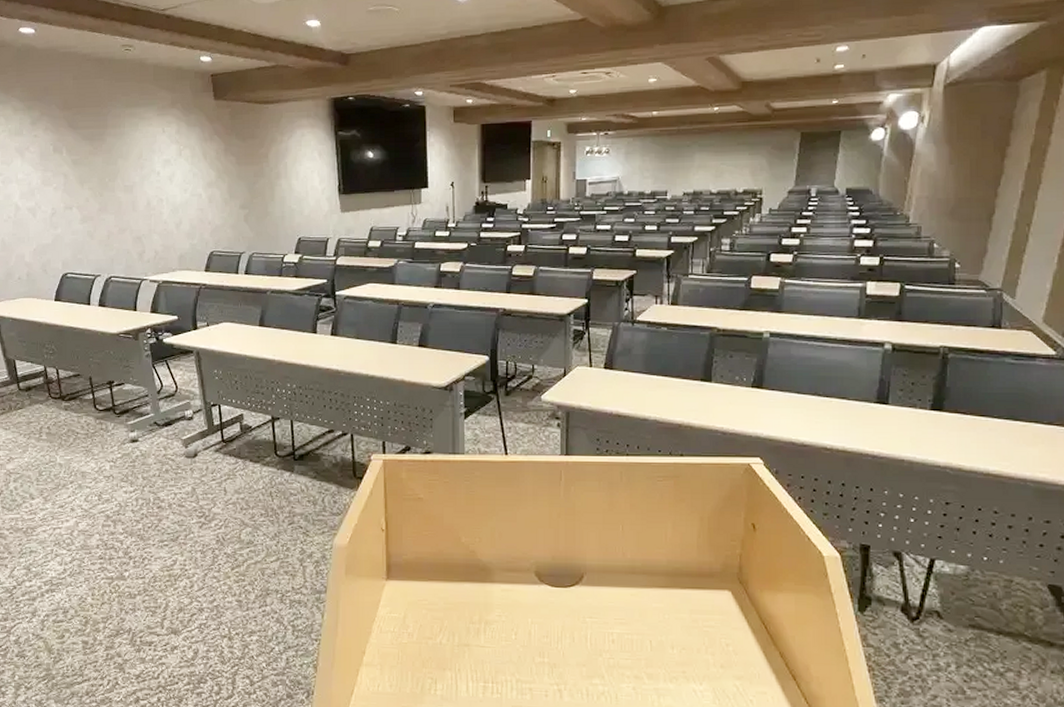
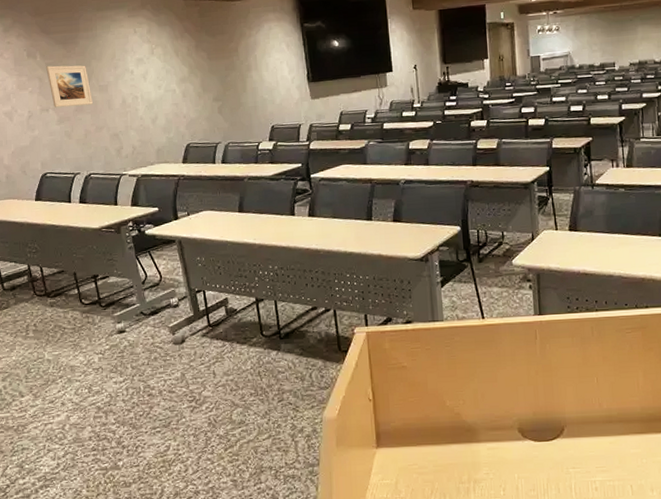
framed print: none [72,162,117,206] -> present [46,65,93,108]

